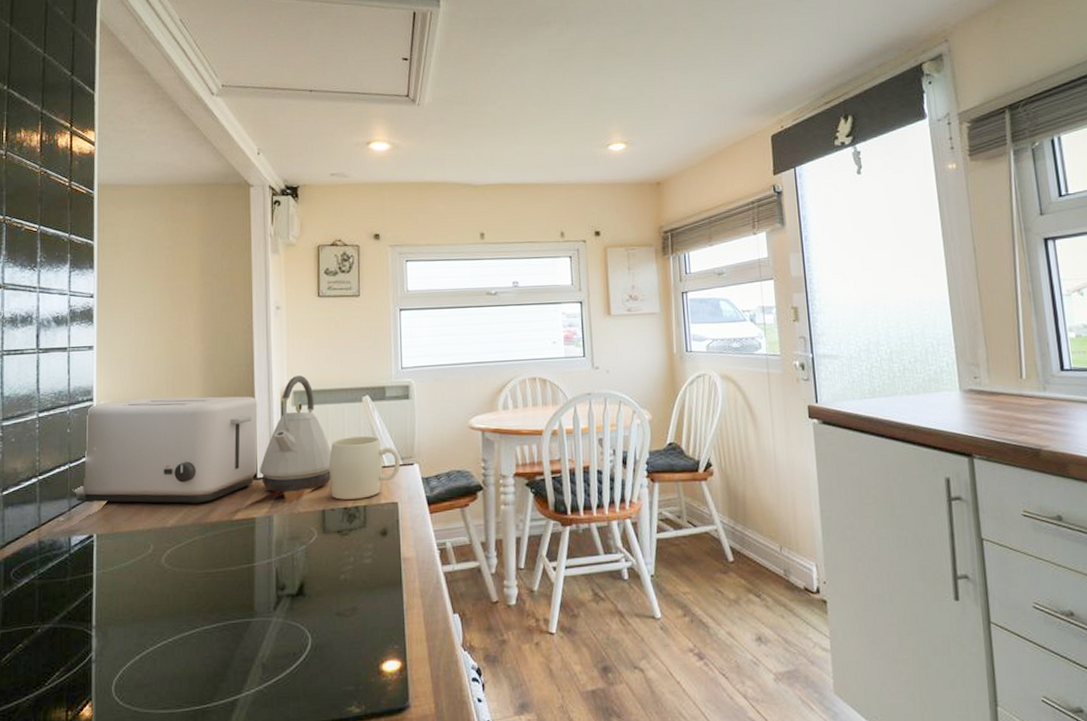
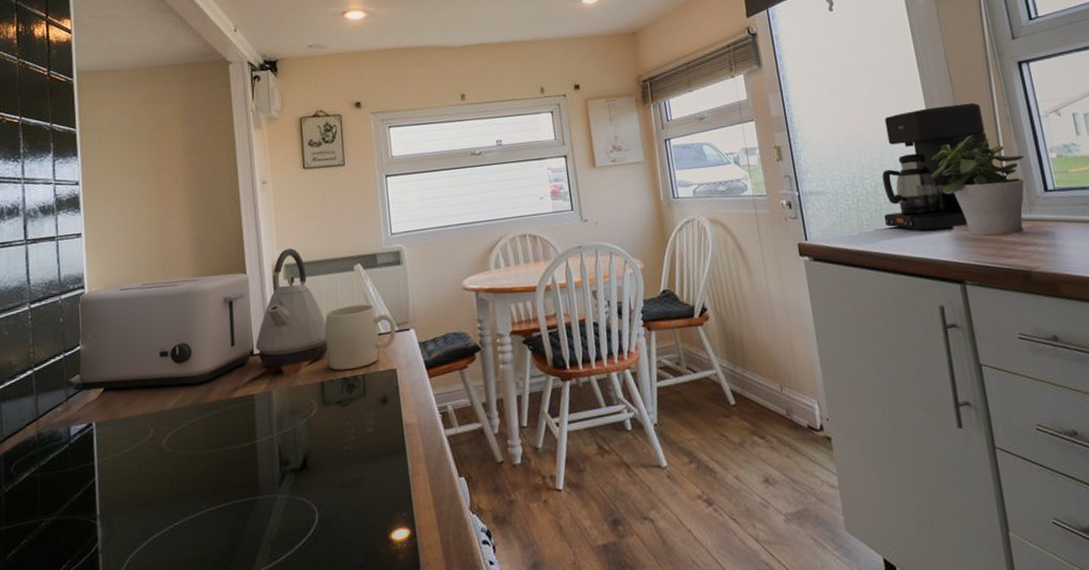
coffee maker: none [896,276,1008,402] -> present [881,102,990,231]
potted plant: none [946,308,1043,412] -> present [930,134,1025,236]

